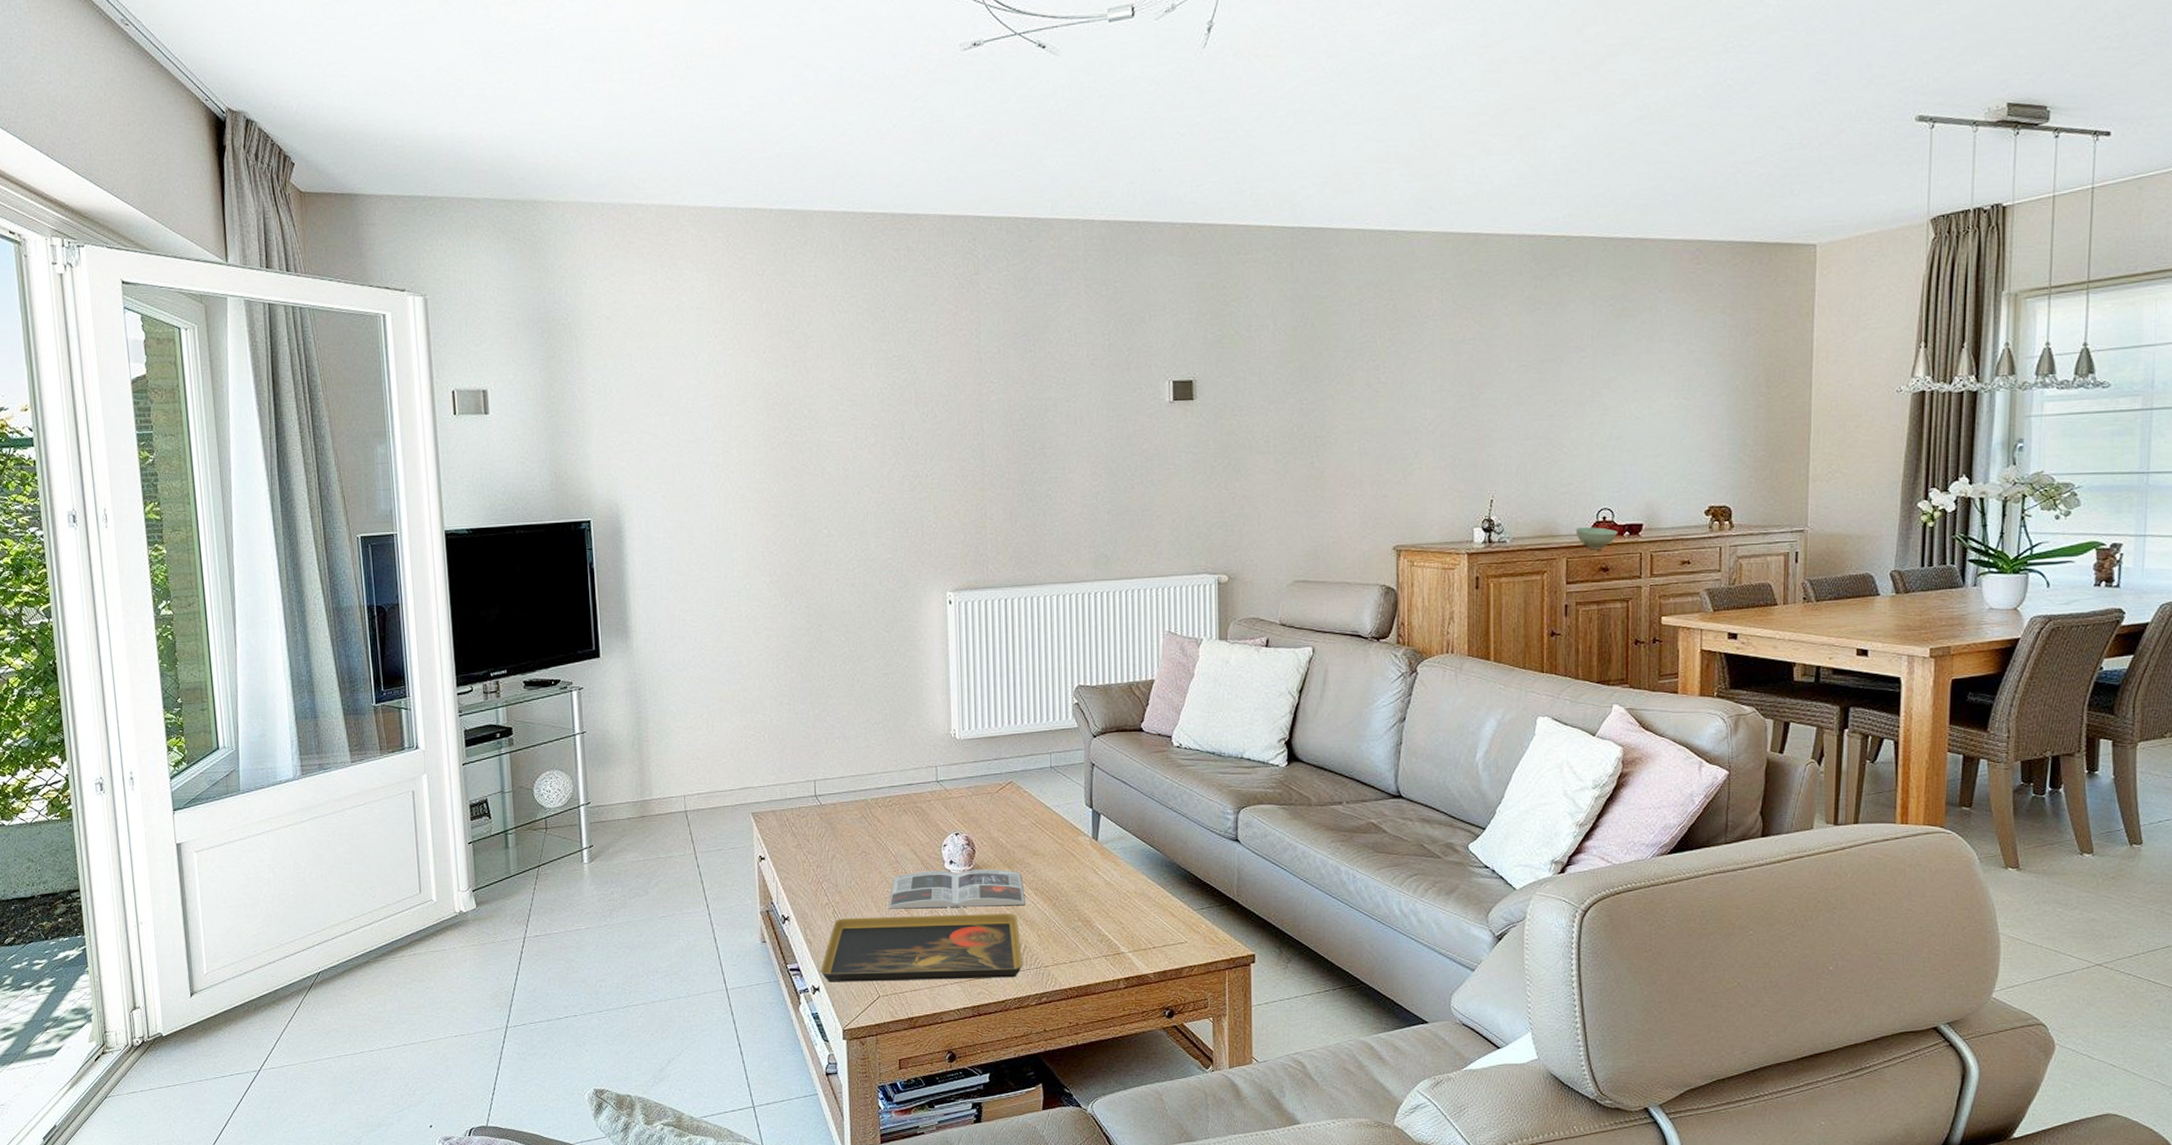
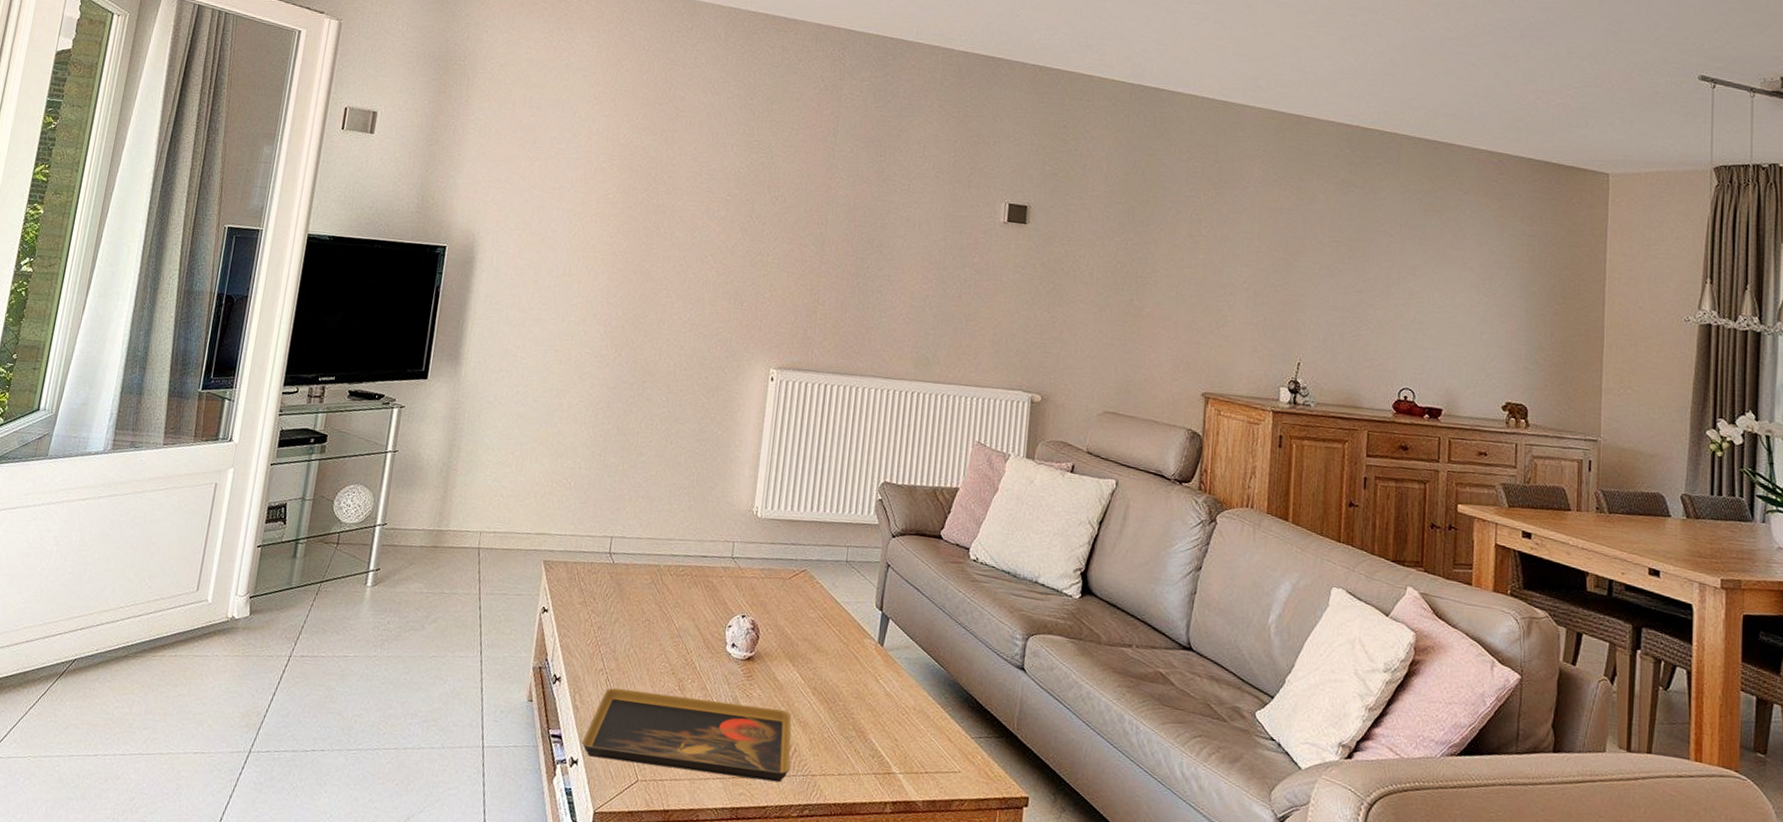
magazine: present [888,869,1026,909] -> none [662,650,803,704]
bowl: present [1575,527,1618,550] -> none [1377,403,1419,428]

